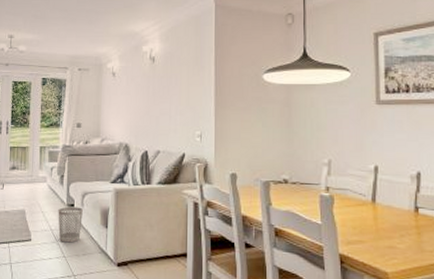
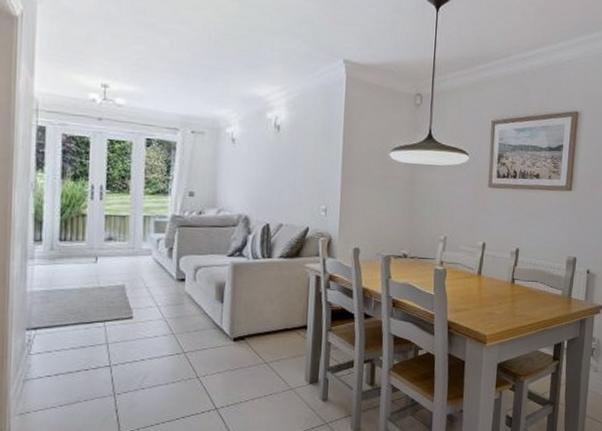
wastebasket: present [58,206,83,243] -> none [165,281,195,319]

